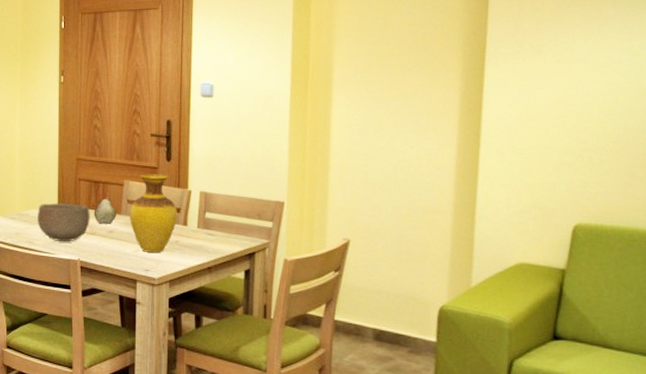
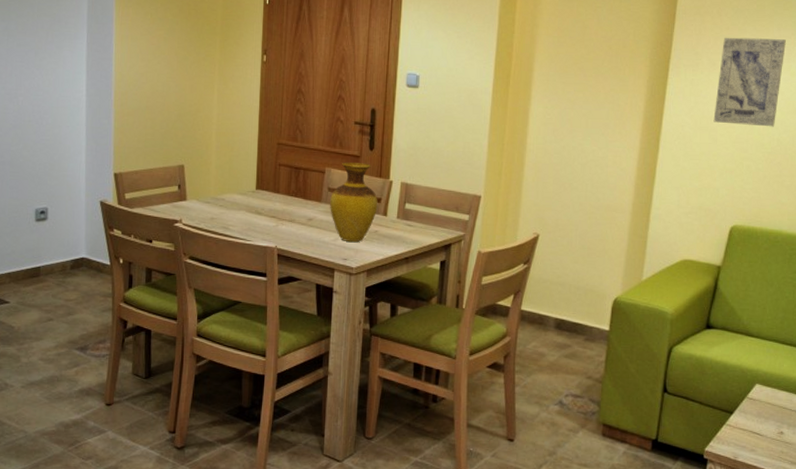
bowl: present [38,203,91,242] -> none [234,187,290,229]
fruit: present [93,197,117,224] -> none [293,184,317,212]
wall art: none [542,17,624,114] -> present [713,37,786,127]

